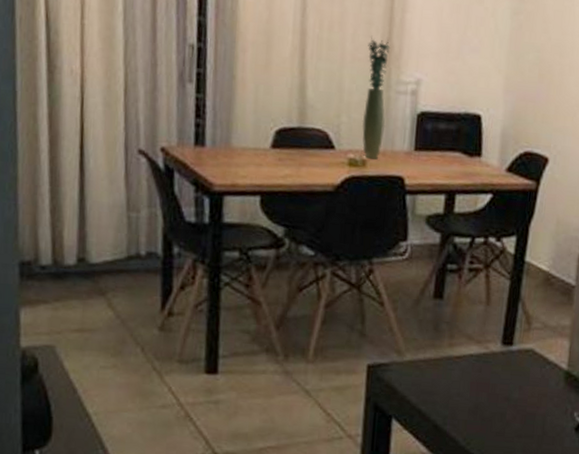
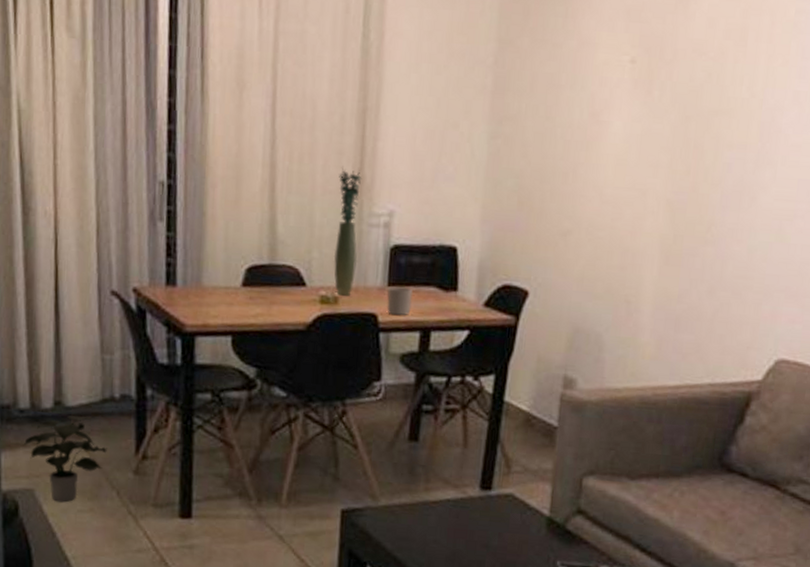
potted plant: none [44,272,132,359] -> present [23,415,107,503]
mug: none [413,151,439,179] -> present [386,286,413,315]

